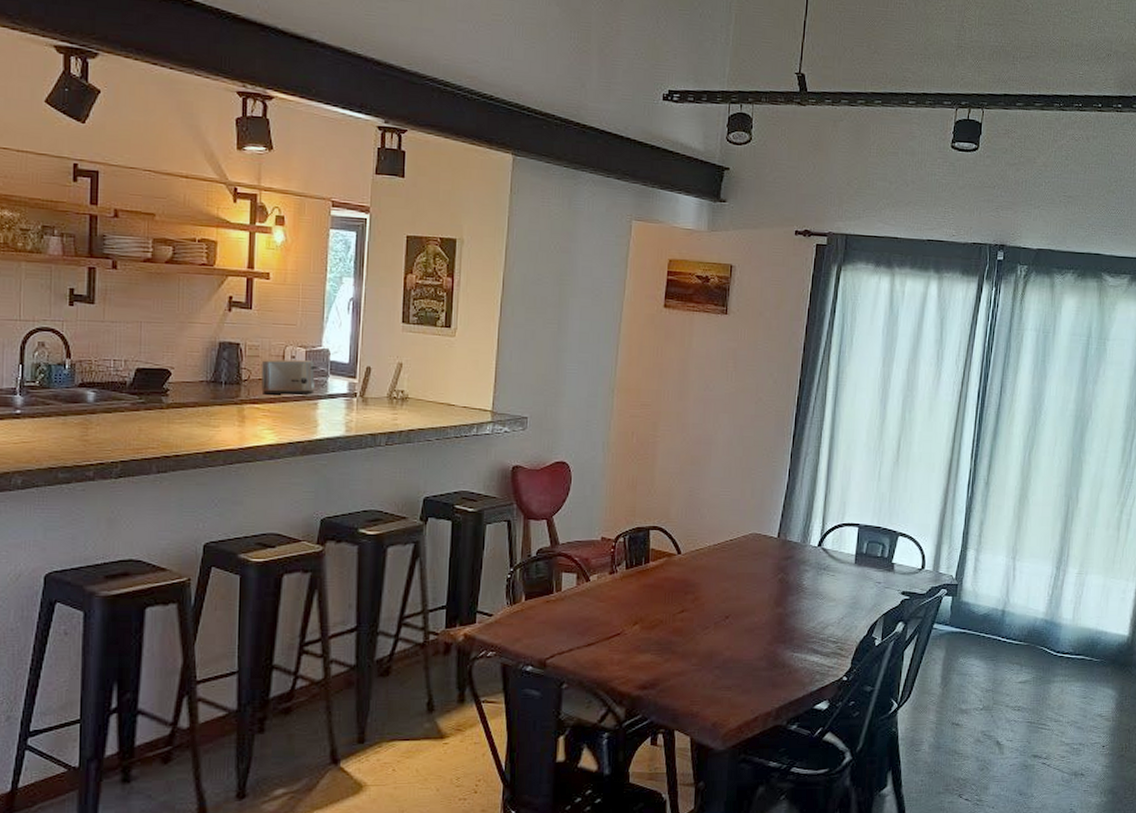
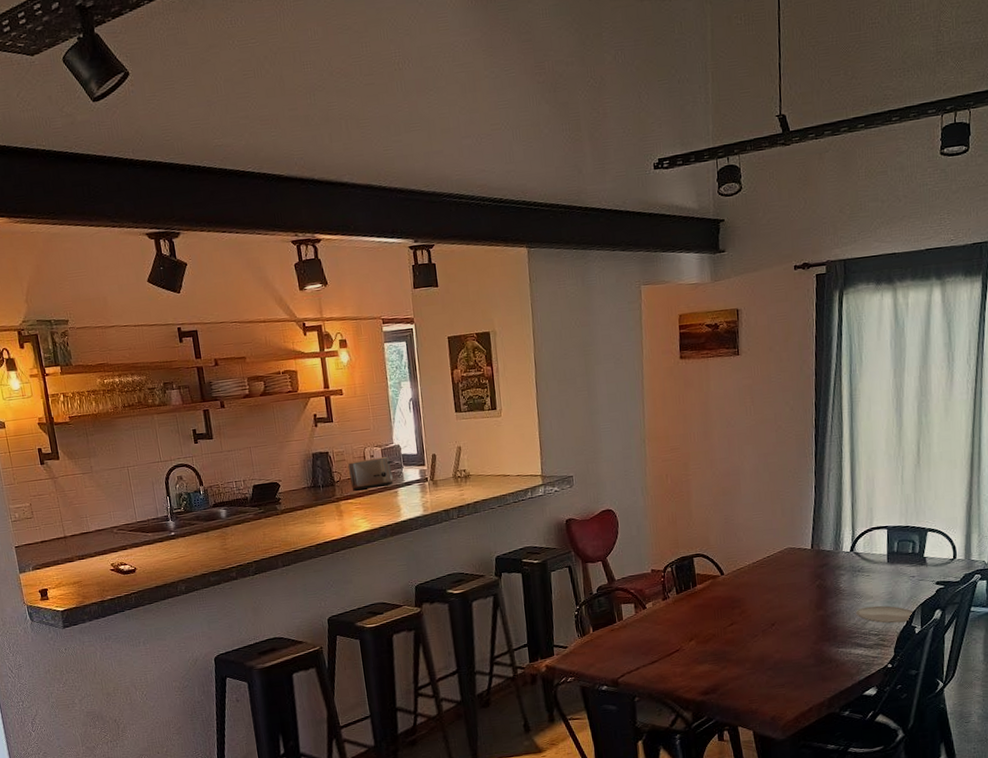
plate: none [816,610,875,632] -> present [856,605,913,624]

